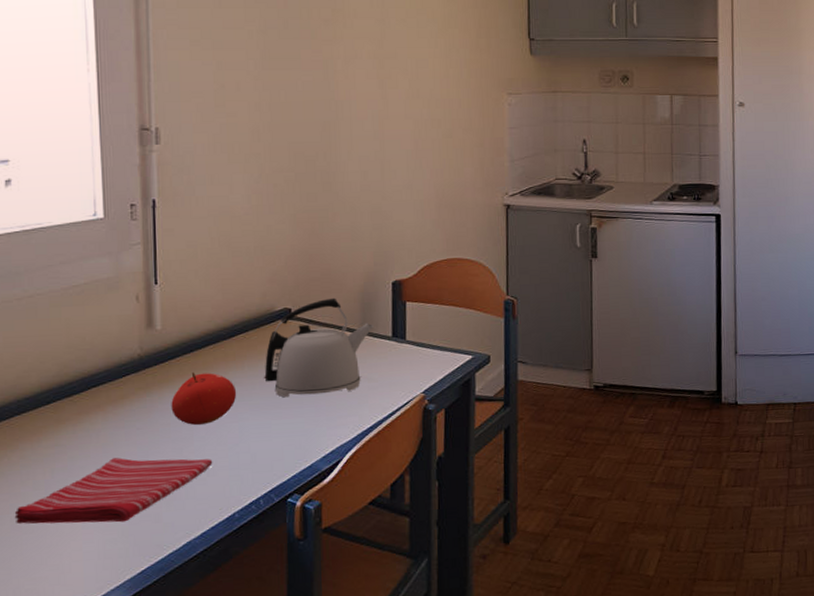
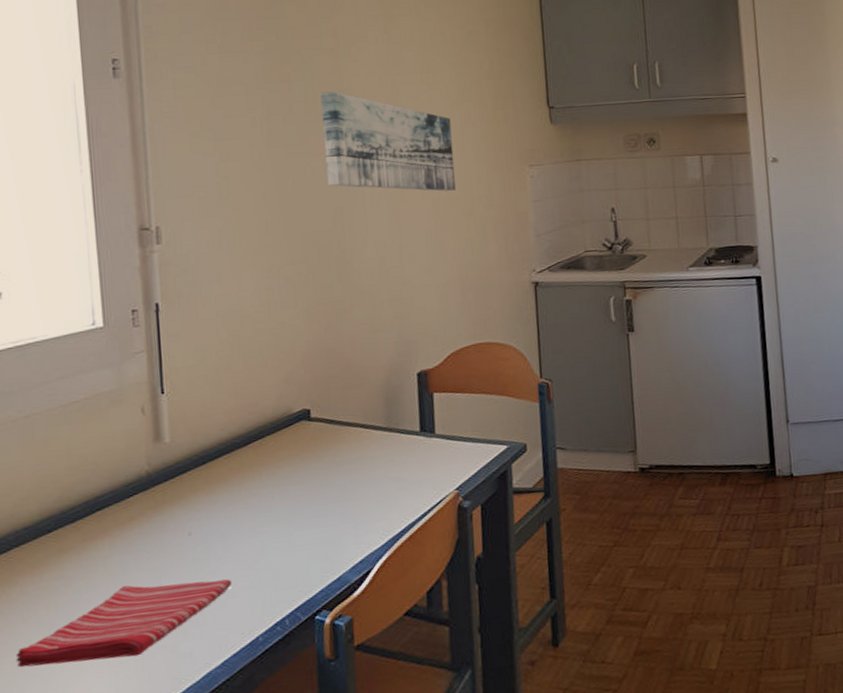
fruit: present [171,372,237,426] -> none [184,485,255,544]
kettle: present [264,297,375,398] -> none [284,394,401,506]
wall art: none [314,10,438,113] -> present [320,91,456,192]

